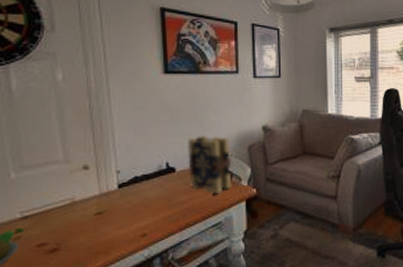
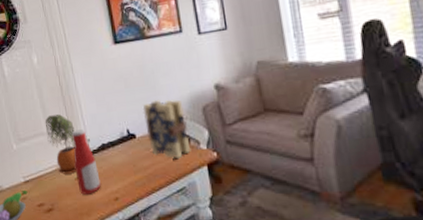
potted plant: none [63,141,102,209] -> present [45,114,76,174]
bottle: none [96,160,127,232] -> present [71,129,101,195]

